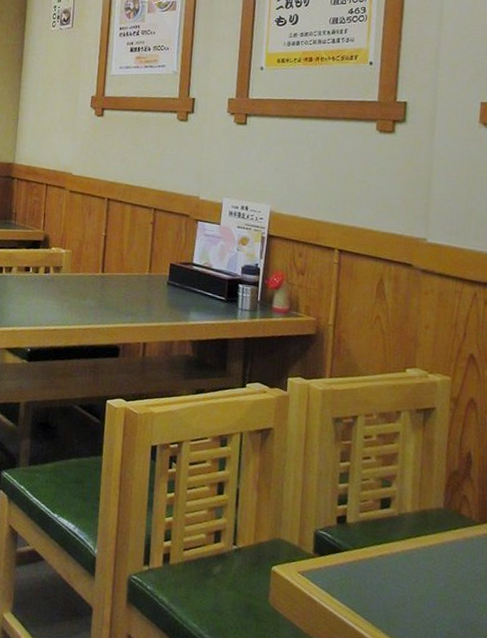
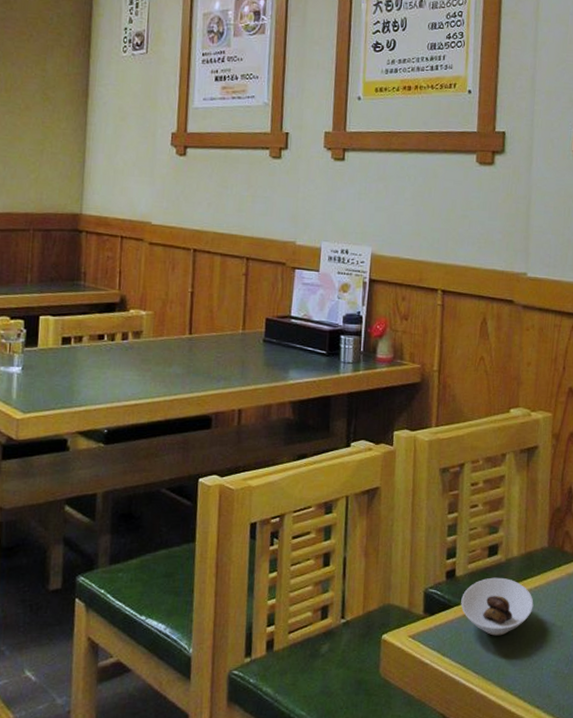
saucer: none [351,529,428,587] -> present [461,577,534,636]

